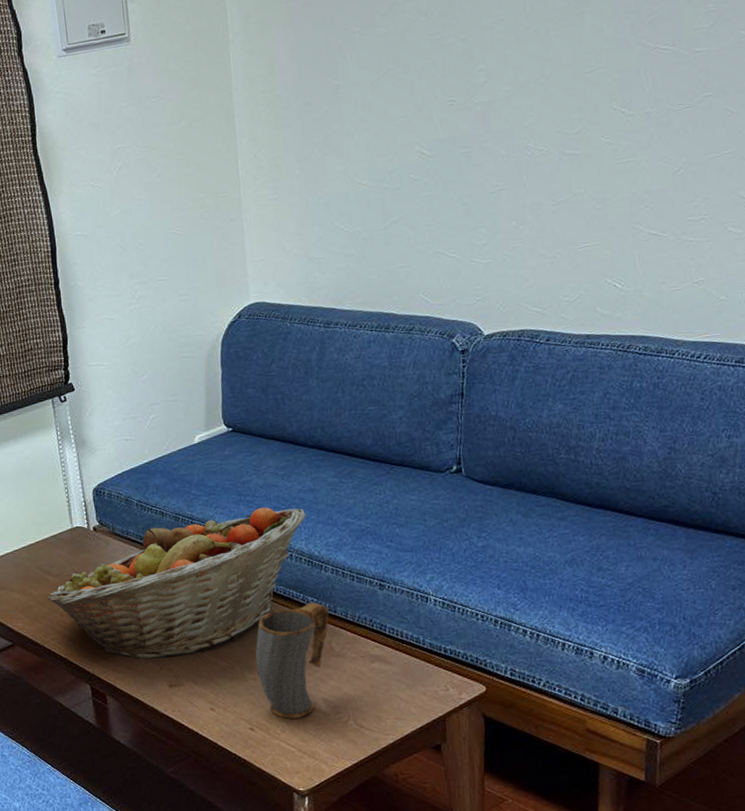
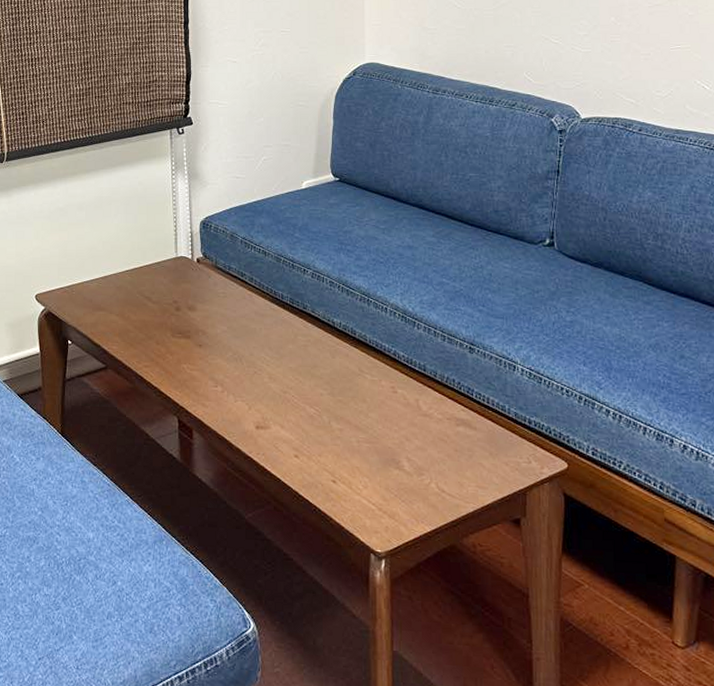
fruit basket: present [47,507,306,659] -> none [145,258,403,398]
mug: present [255,602,329,720] -> none [343,357,419,476]

